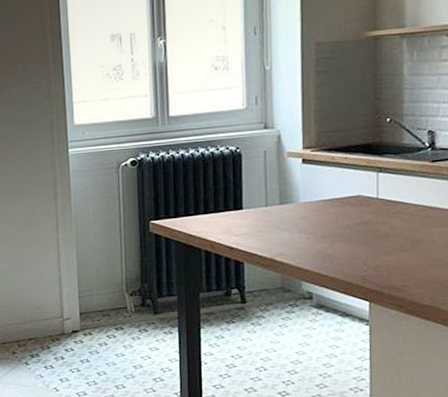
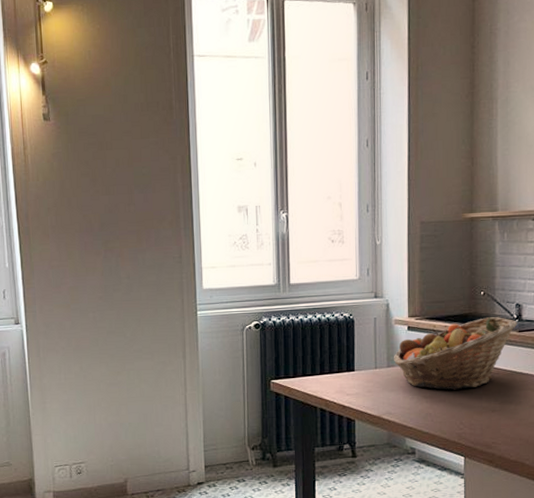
fruit basket: none [286,145,430,228] -> present [393,316,518,390]

